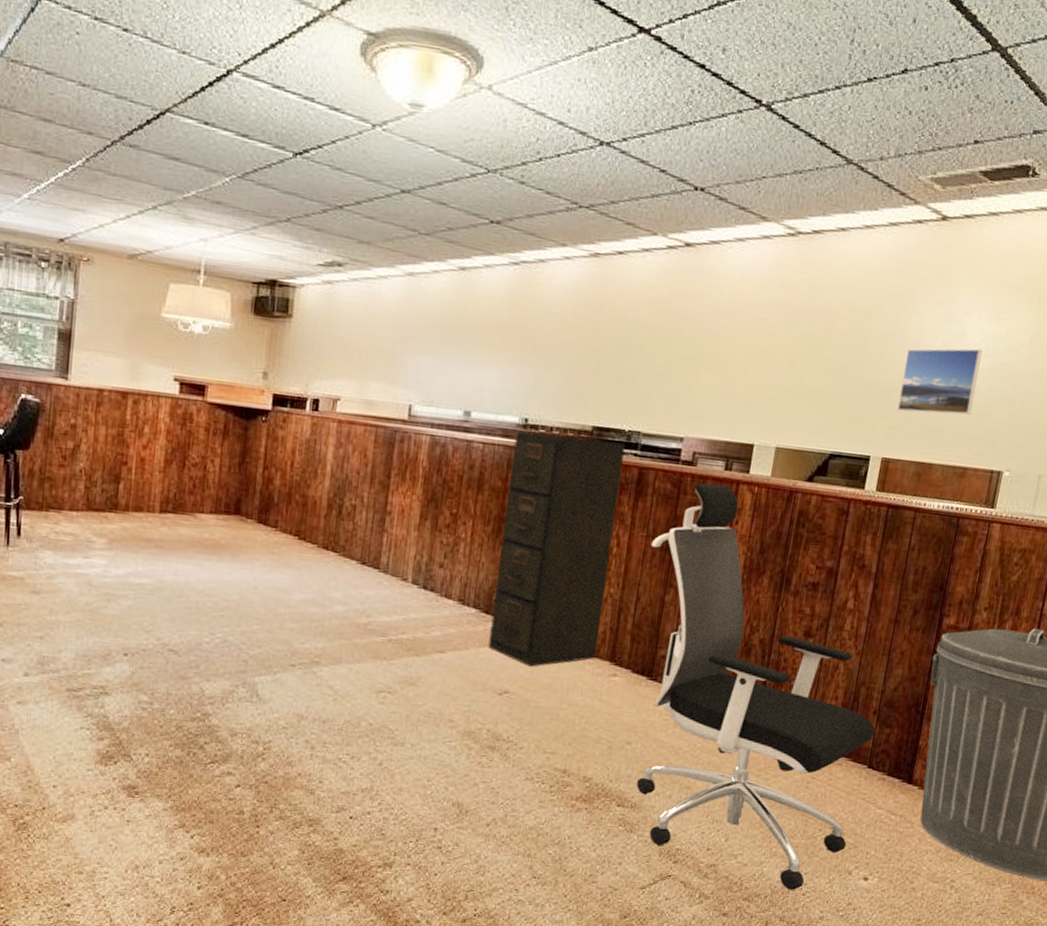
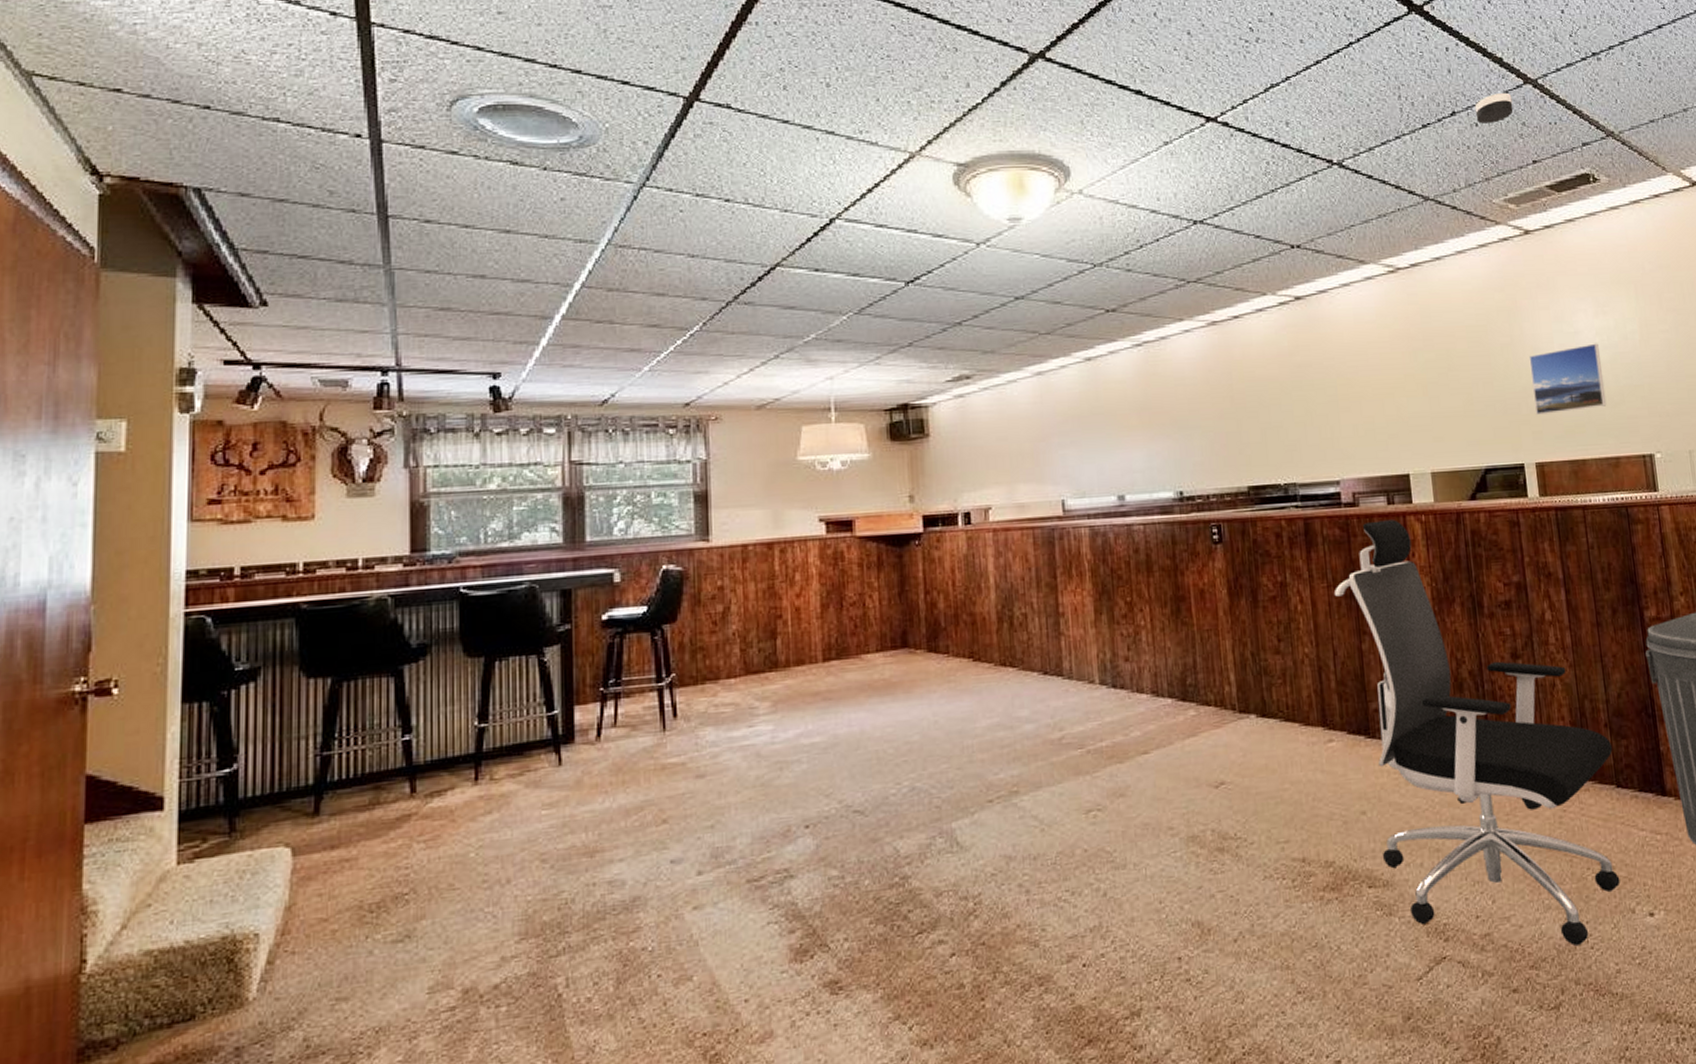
filing cabinet: present [488,431,625,667] -> none [1173,497,1307,750]
smoke detector: none [927,56,974,90] -> present [1474,92,1514,124]

